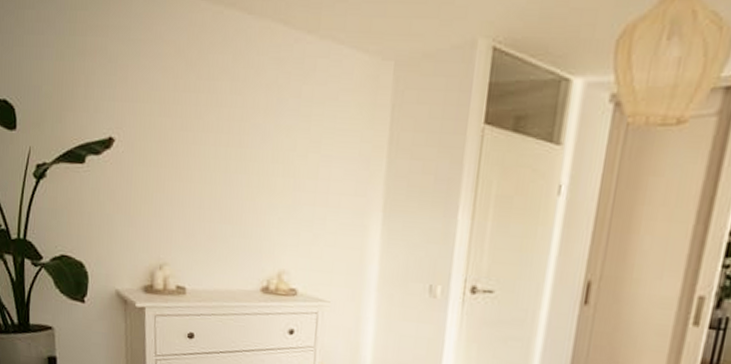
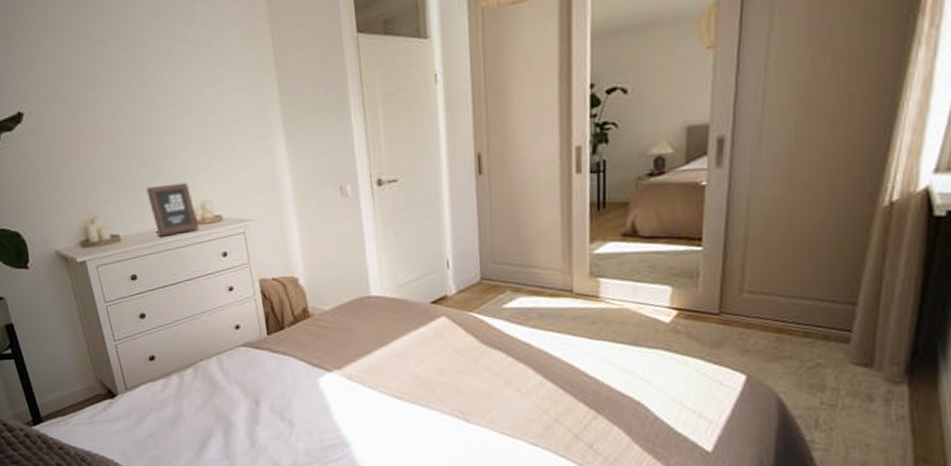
picture frame: none [223,243,271,300] -> present [146,182,199,237]

